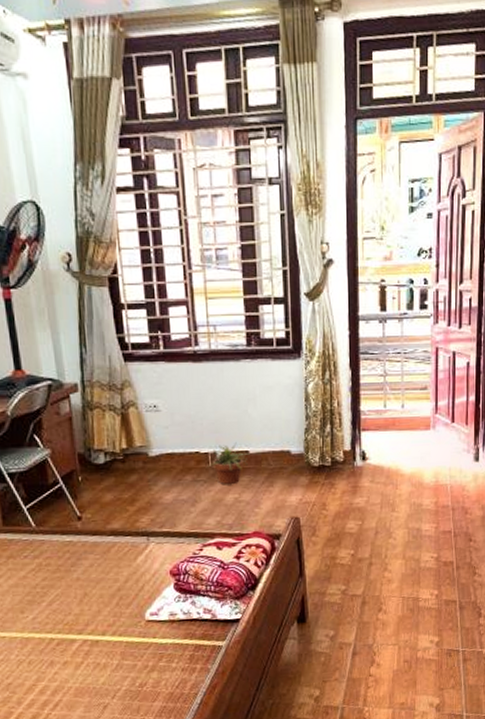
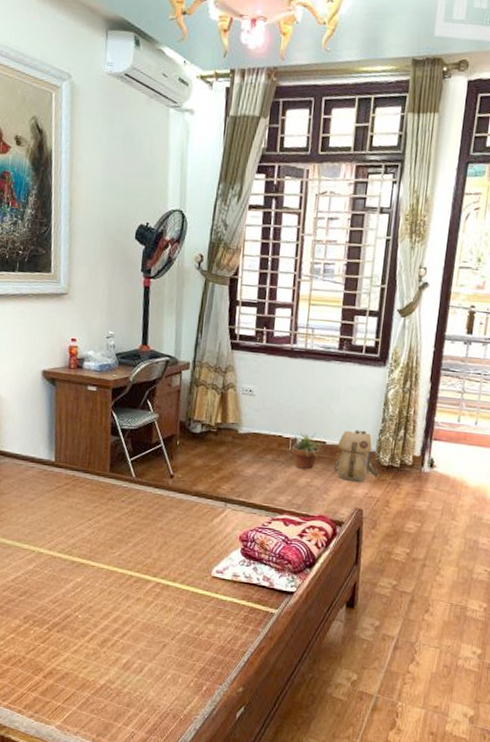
backpack: none [262,432,311,490] -> present [334,430,379,483]

